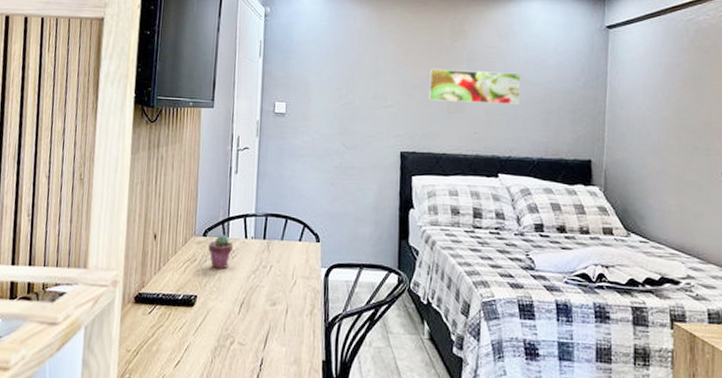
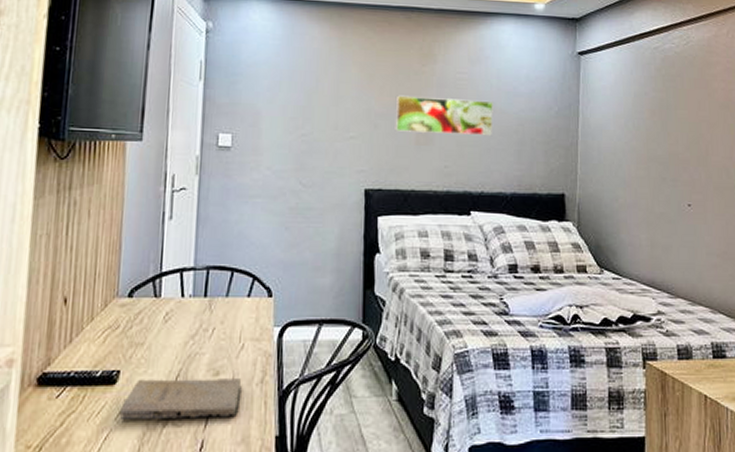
book: none [197,303,294,341] -> present [120,379,242,419]
potted succulent: present [208,234,234,269] -> none [135,293,168,336]

